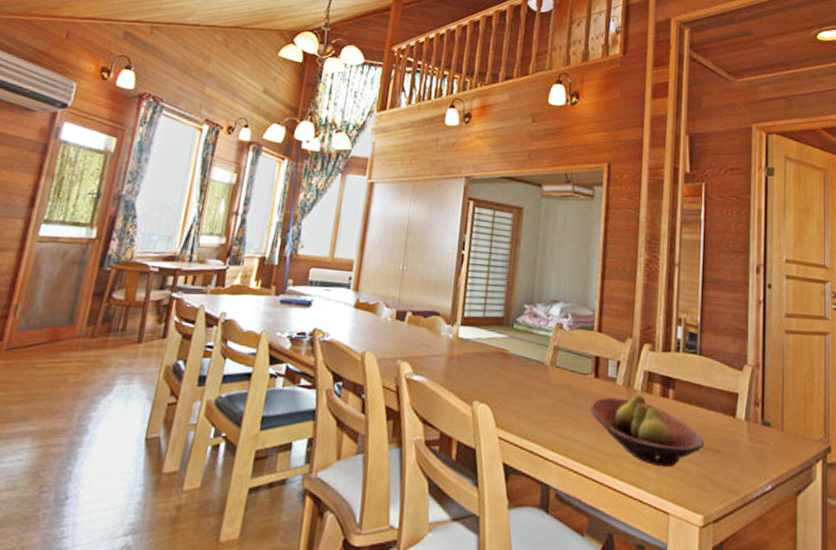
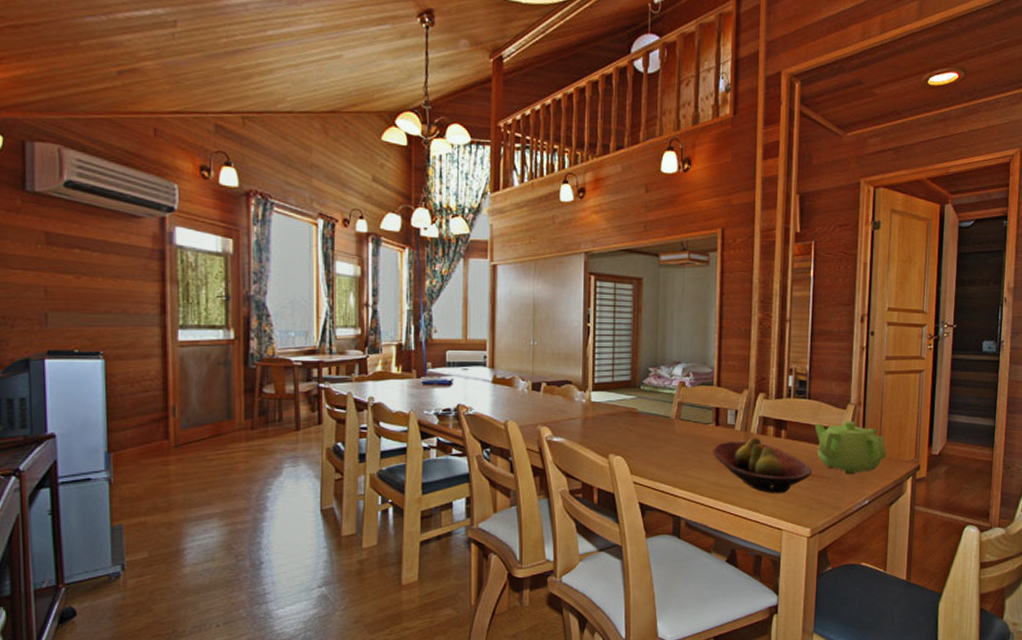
teapot: none [706,384,791,452] -> present [814,421,887,475]

